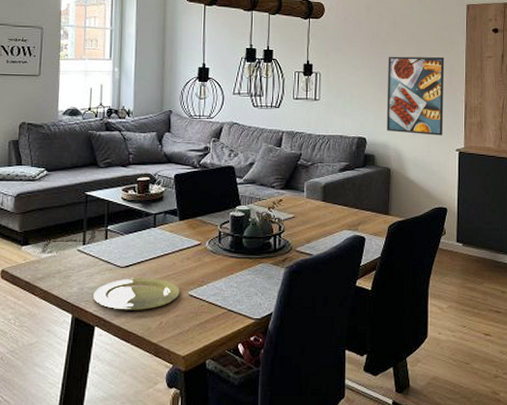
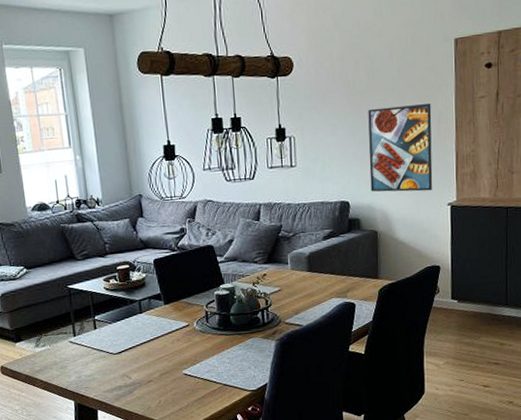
plate: present [93,278,180,310] -> none [91,361,175,394]

